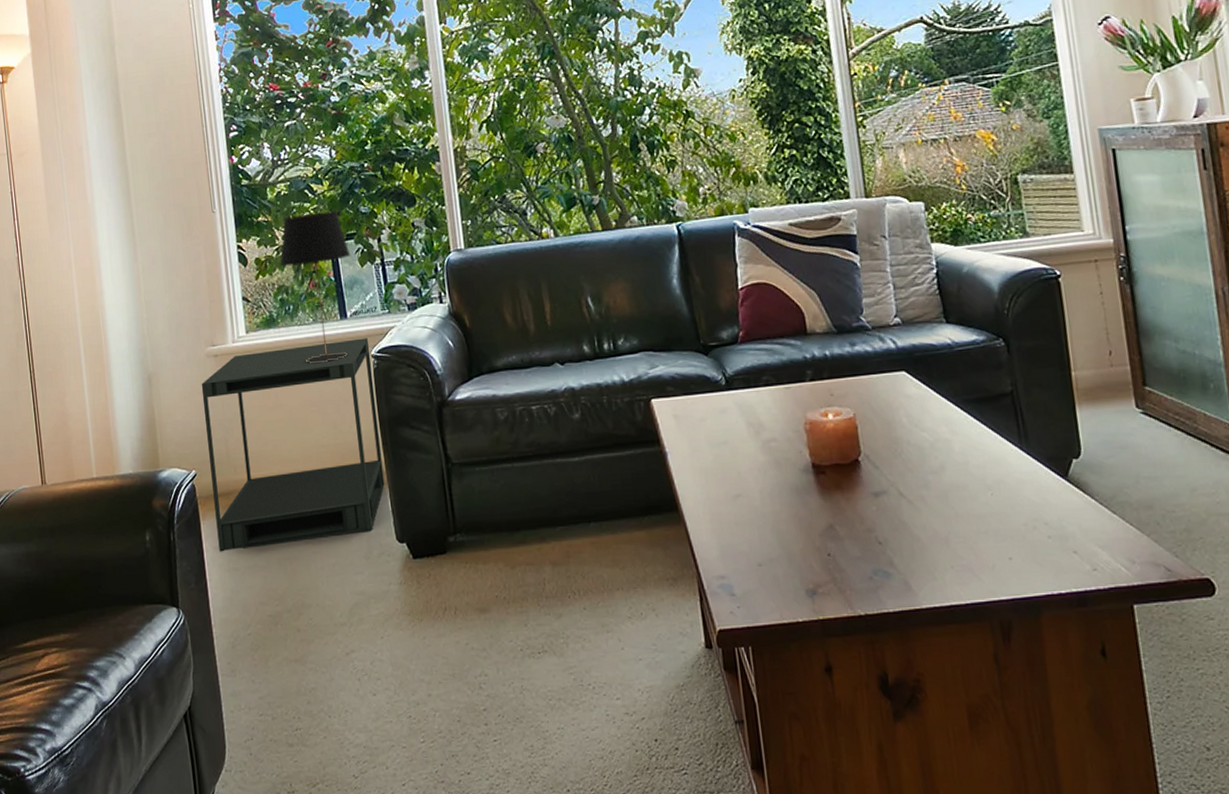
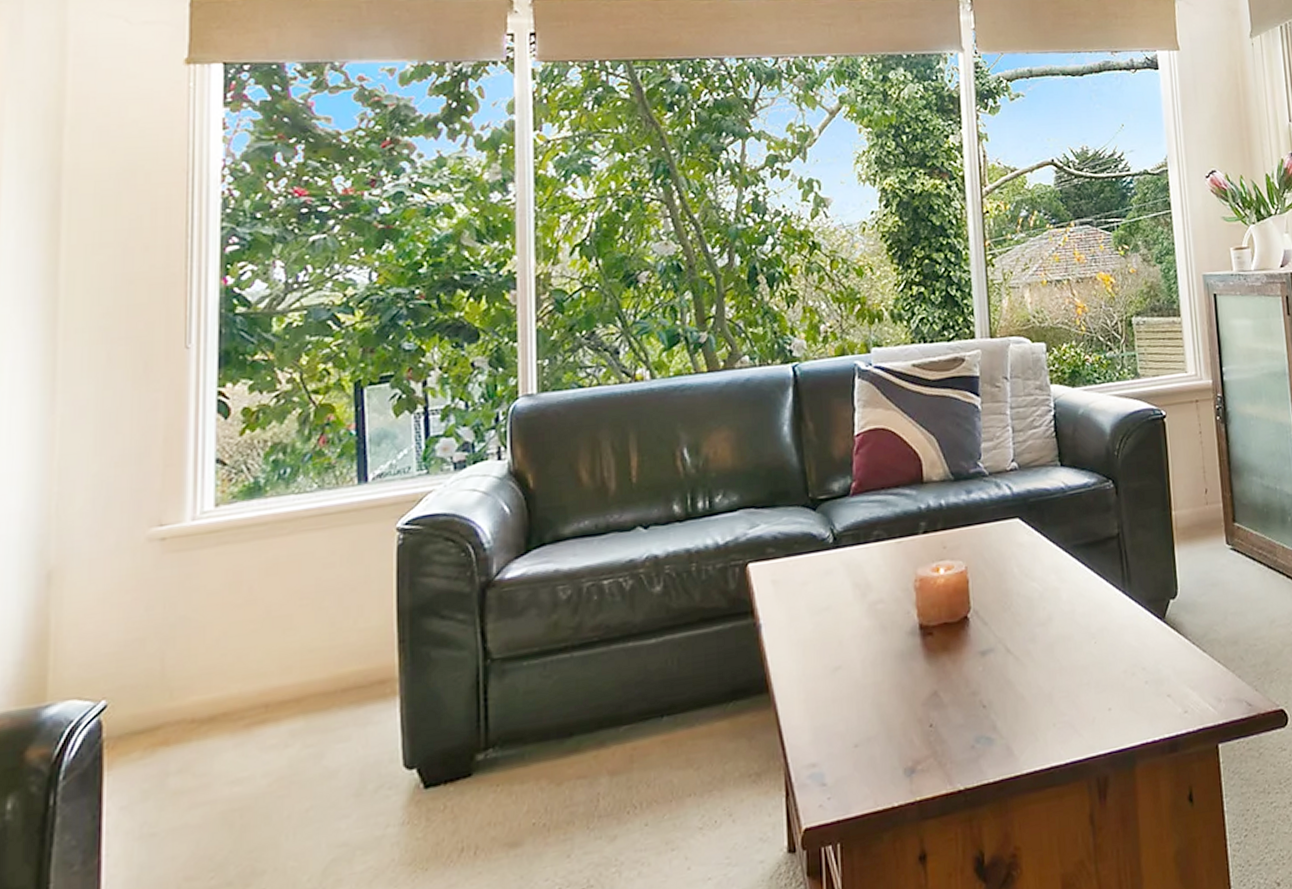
side table: present [201,338,385,552] -> none [128,506,395,813]
table lamp: present [280,210,351,363] -> none [279,347,383,543]

